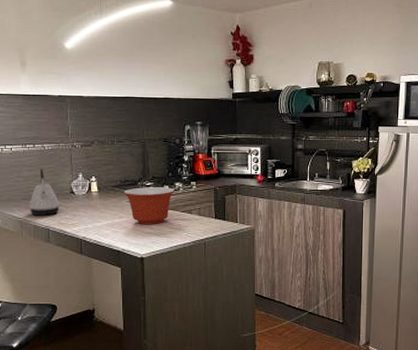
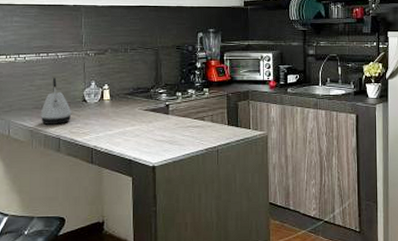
mixing bowl: present [123,187,175,225] -> none [136,94,187,133]

